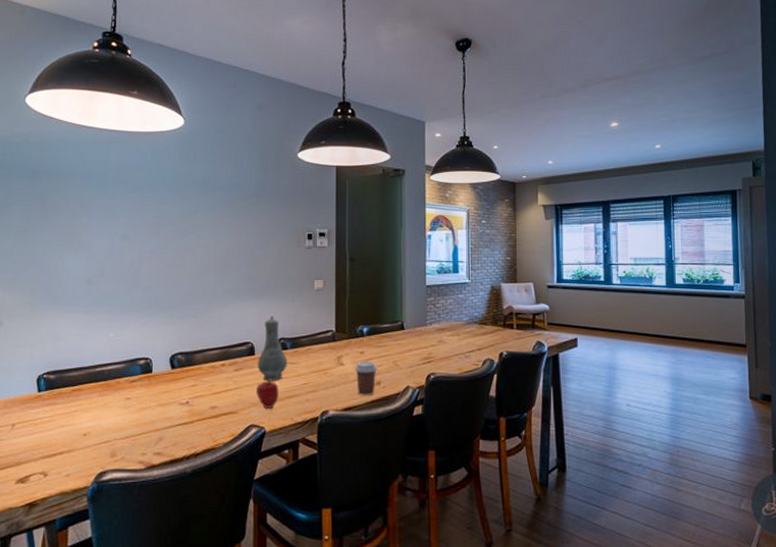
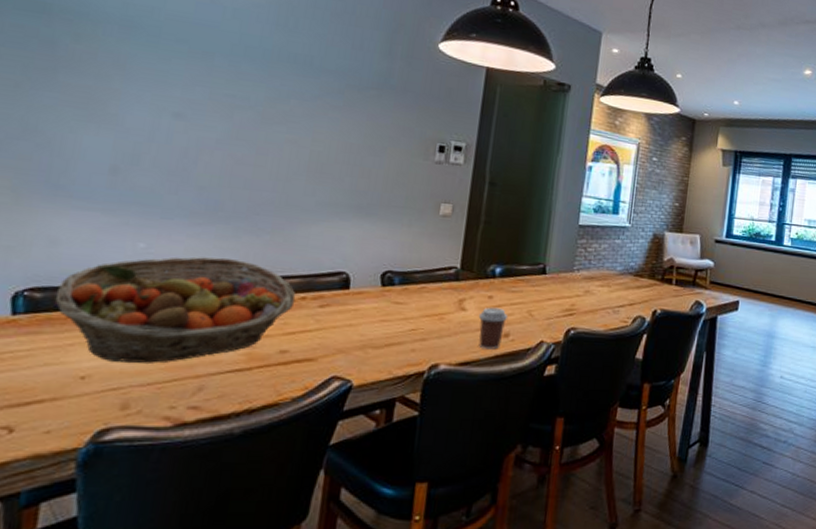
fruit basket: none [62,338,218,422] -> present [54,256,296,363]
vase: present [257,316,287,381] -> none [350,242,393,324]
apple: present [257,380,279,410] -> none [346,322,377,359]

